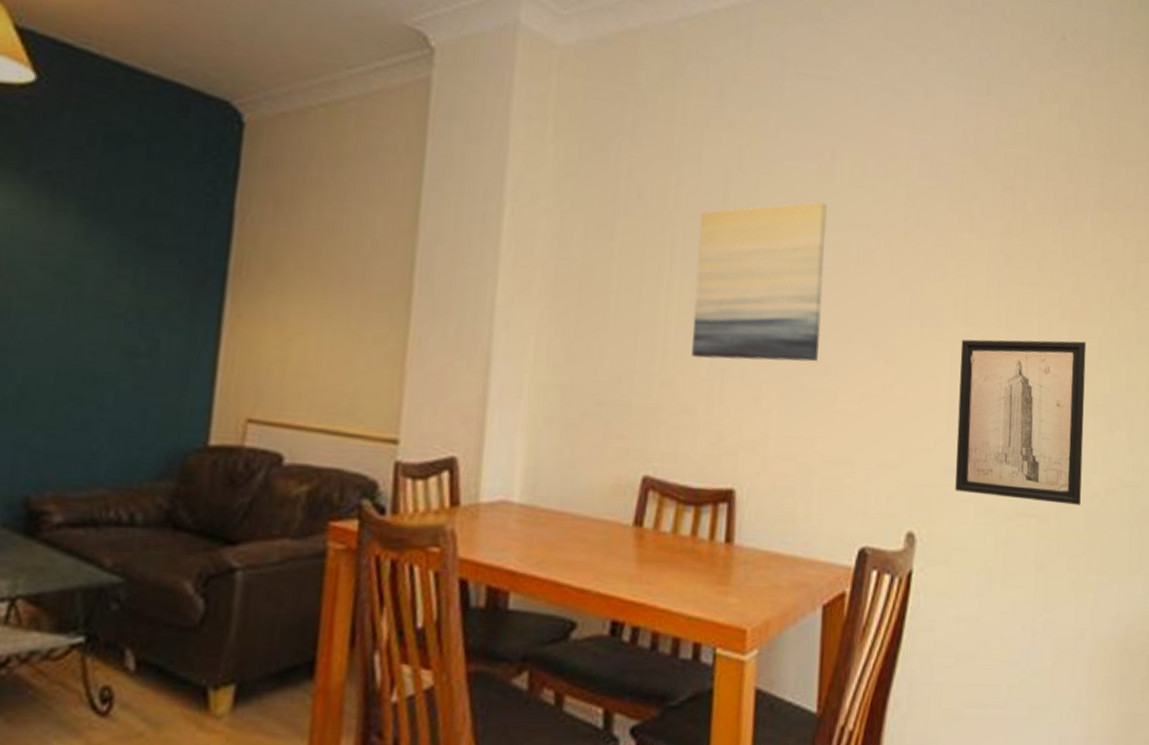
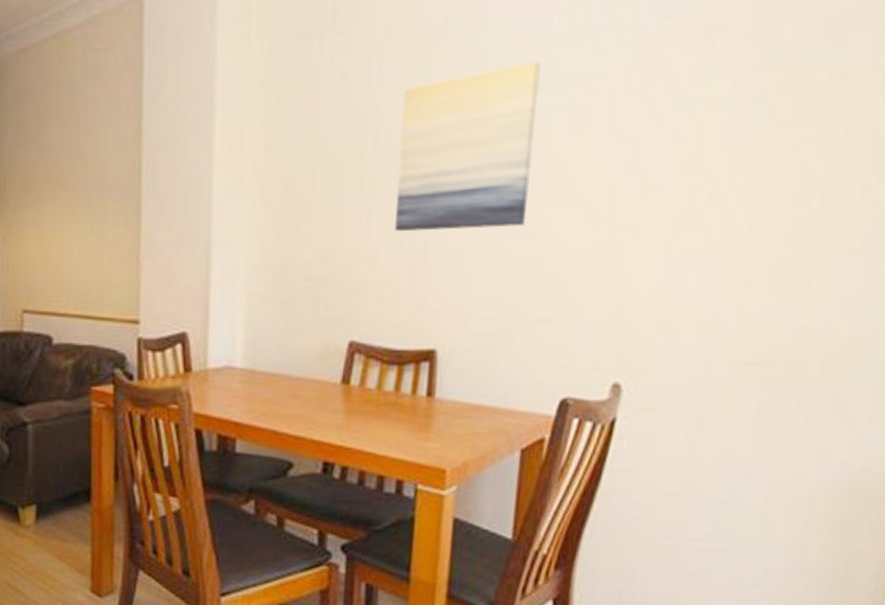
wall art: present [955,339,1087,505] -> none [669,179,848,352]

